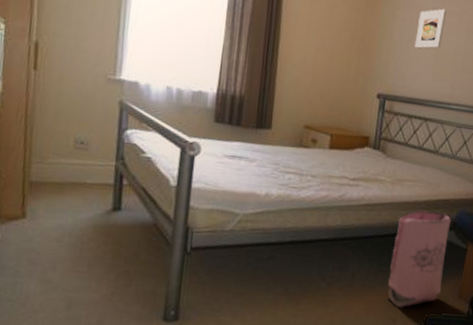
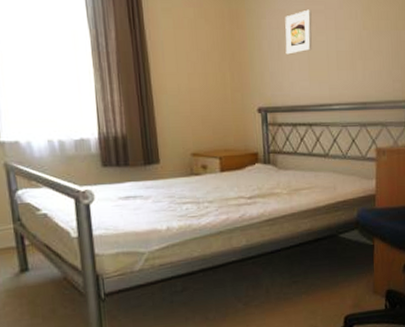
bag: present [388,209,452,308] -> none [301,213,356,315]

